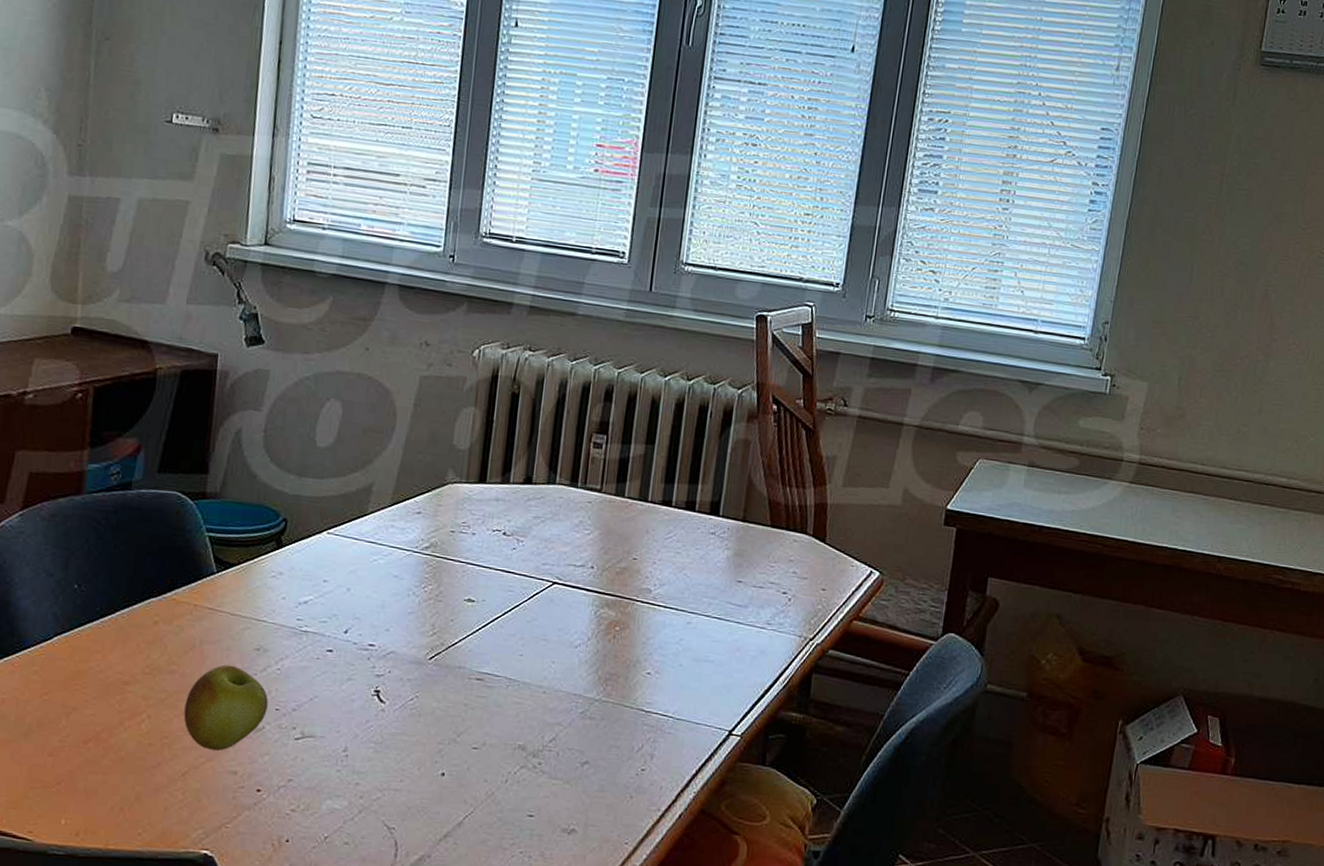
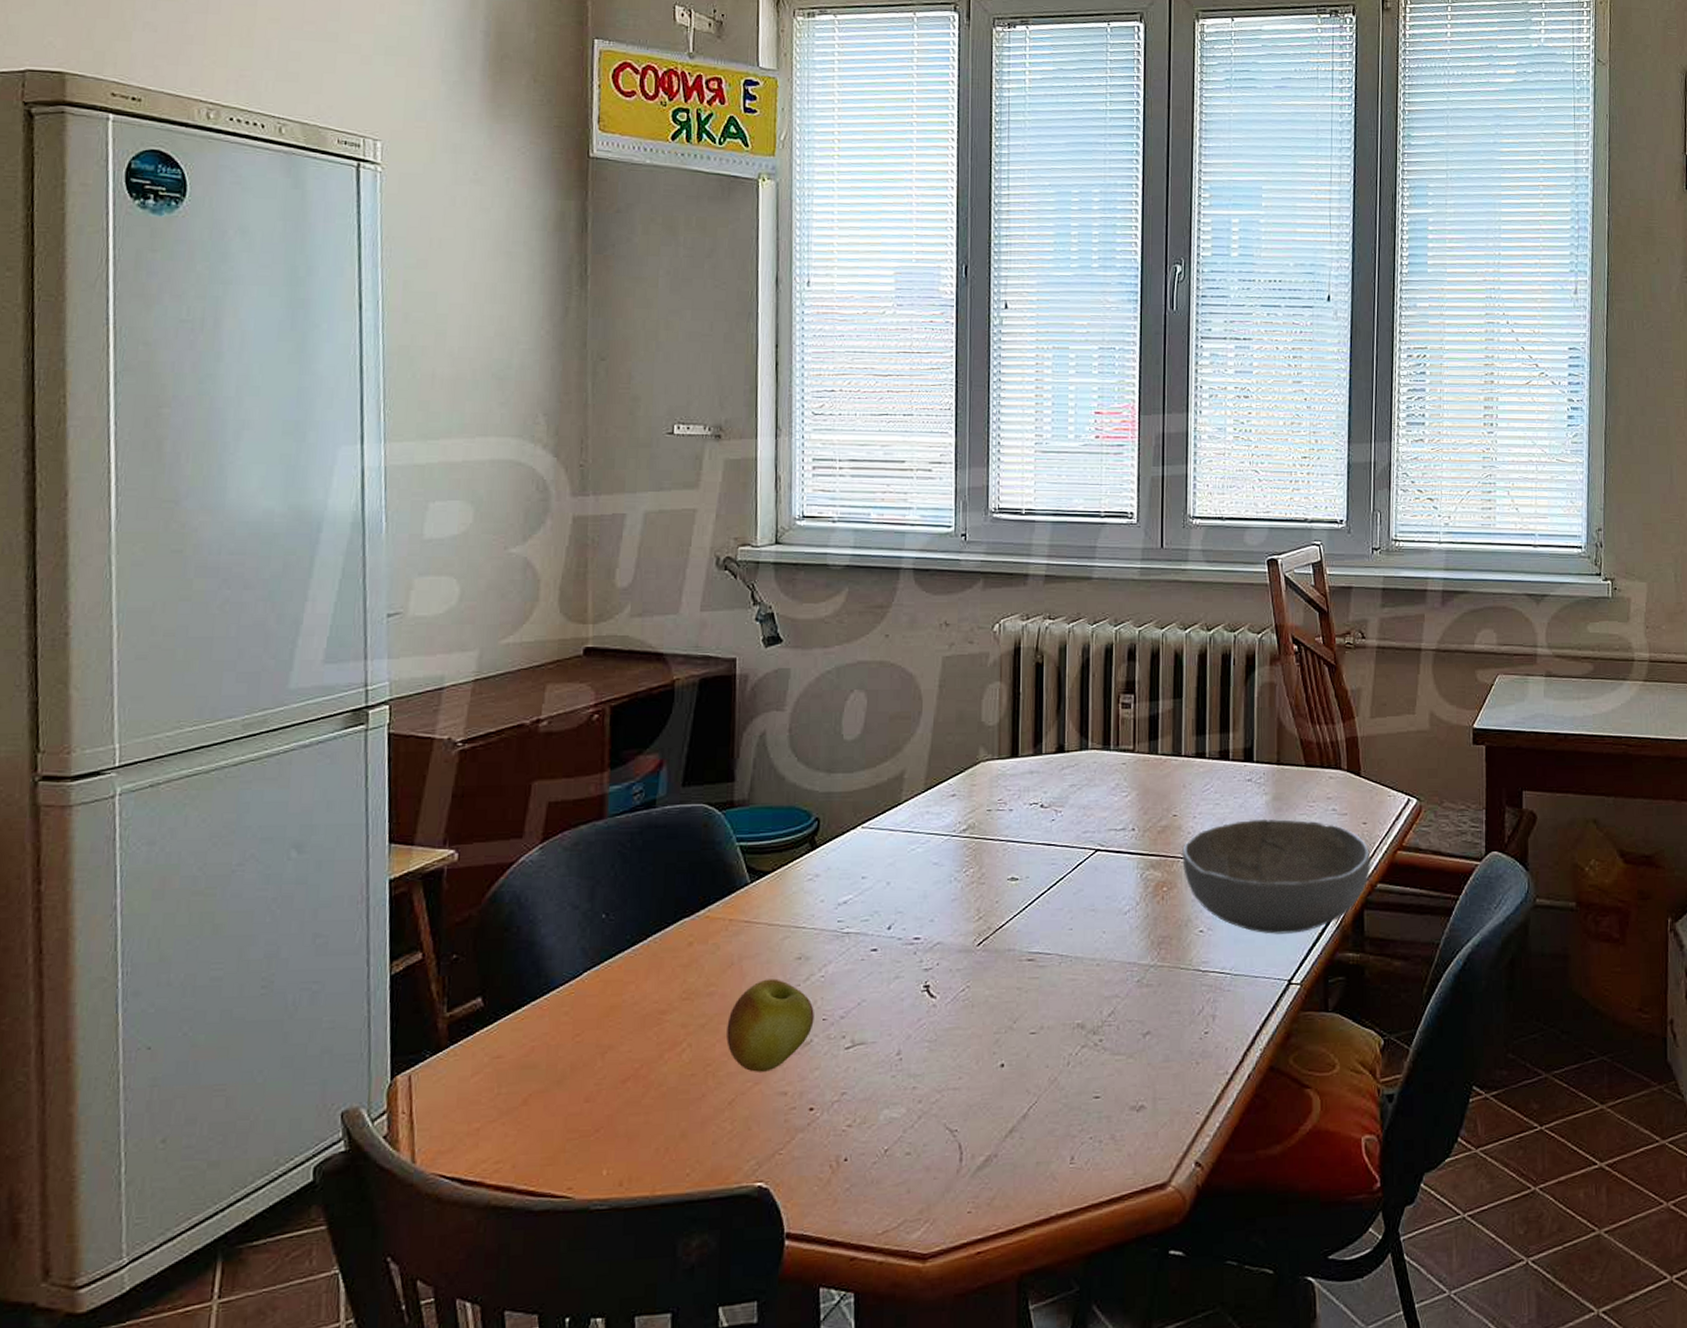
bowl: none [637,571,826,687] -> present [1182,818,1371,934]

